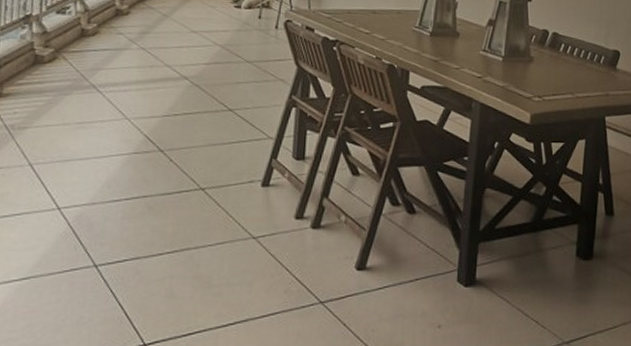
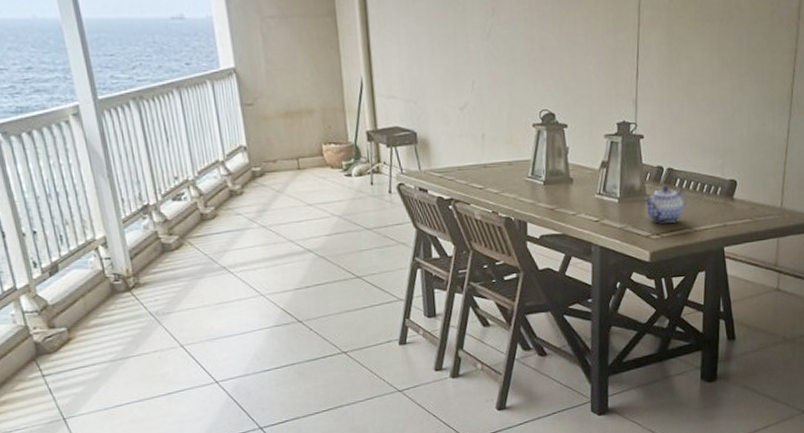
teapot: none [528,49,571,87] -> present [644,186,687,223]

